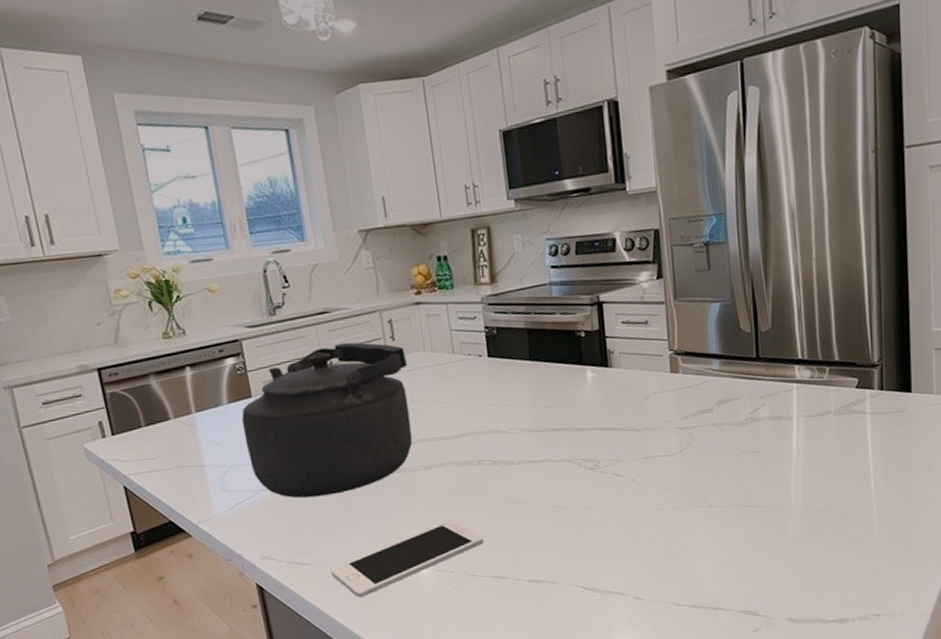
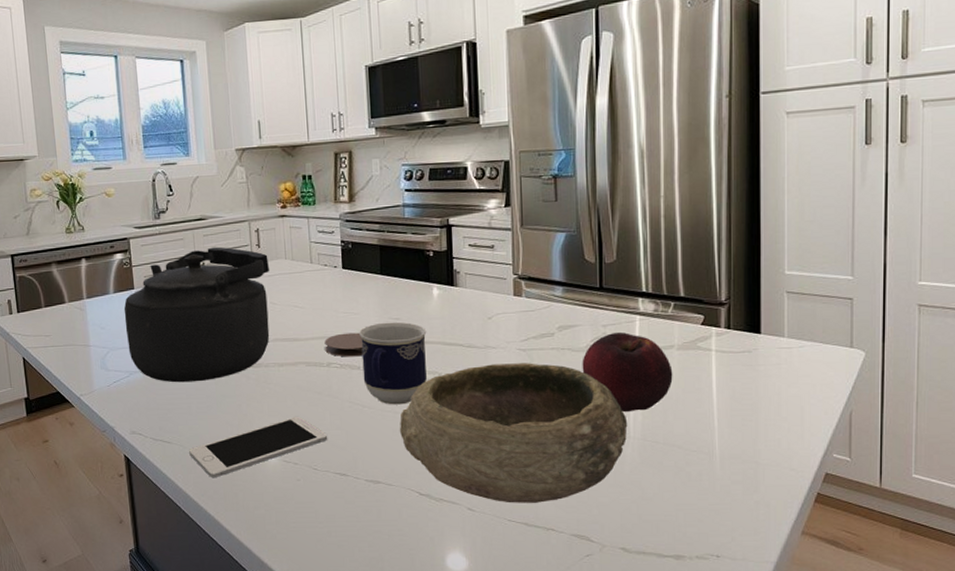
coaster: none [473,425,517,453] -> present [324,332,363,357]
cup: none [510,409,586,499] -> present [359,322,427,405]
bowl: none [559,441,789,588] -> present [400,363,628,503]
fruit: none [742,401,831,483] -> present [582,331,673,413]

